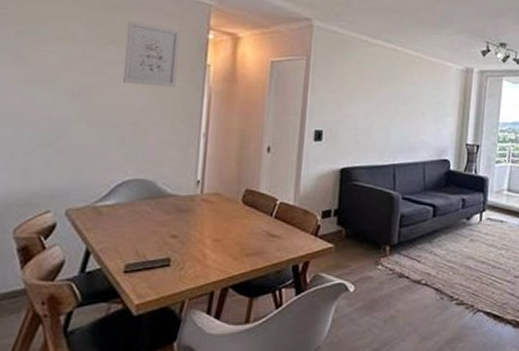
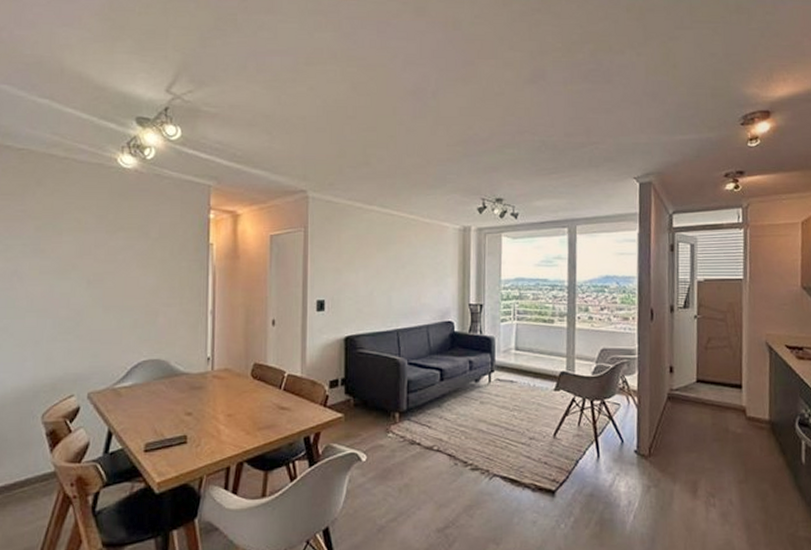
wall art: present [123,20,180,88] -> none [132,207,183,268]

